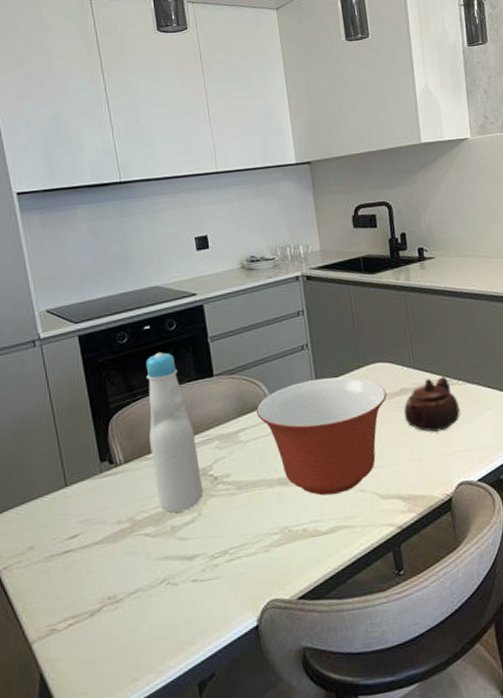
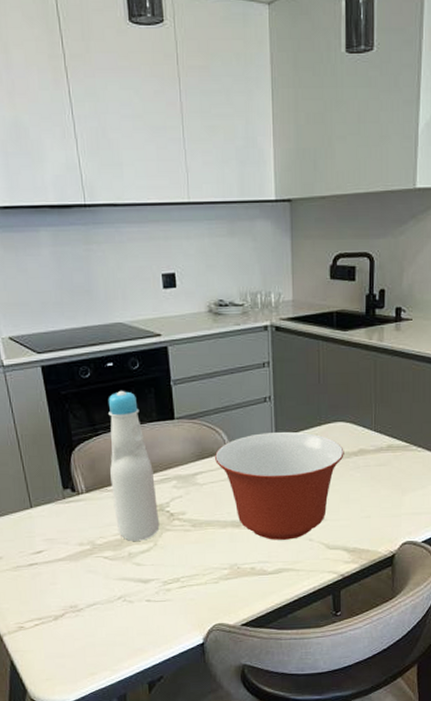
teapot: present [404,376,460,432] -> none [359,441,415,493]

